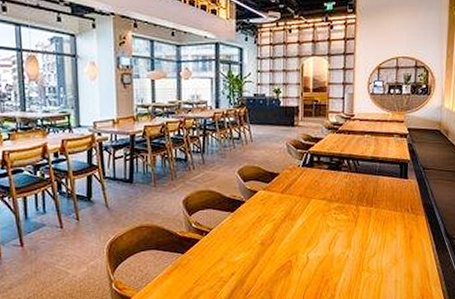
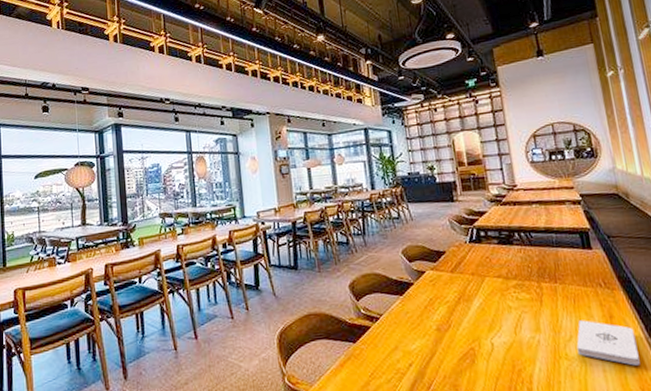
notepad: none [378,239,427,278] -> present [576,320,640,366]

